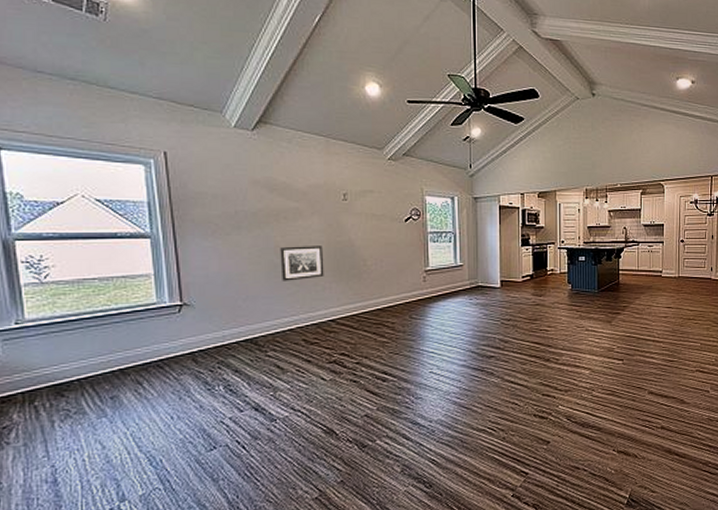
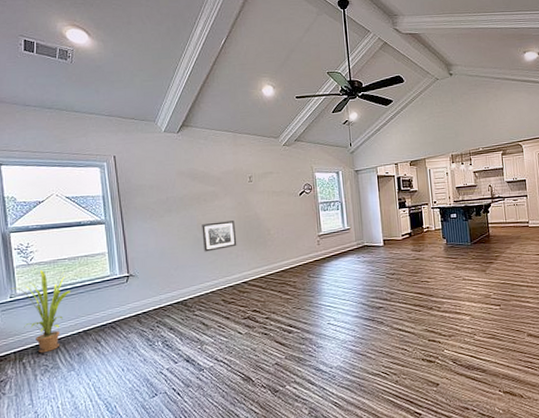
house plant: none [13,291,103,395] -> present [8,270,72,353]

